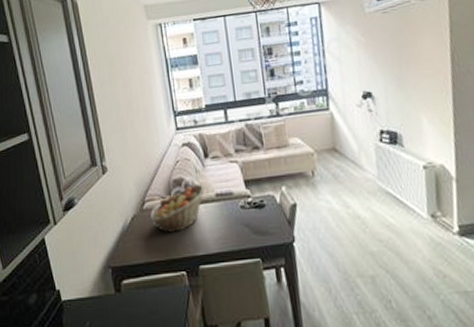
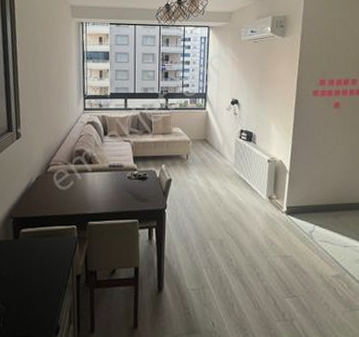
fruit basket: present [150,185,205,233] -> none [52,157,101,193]

